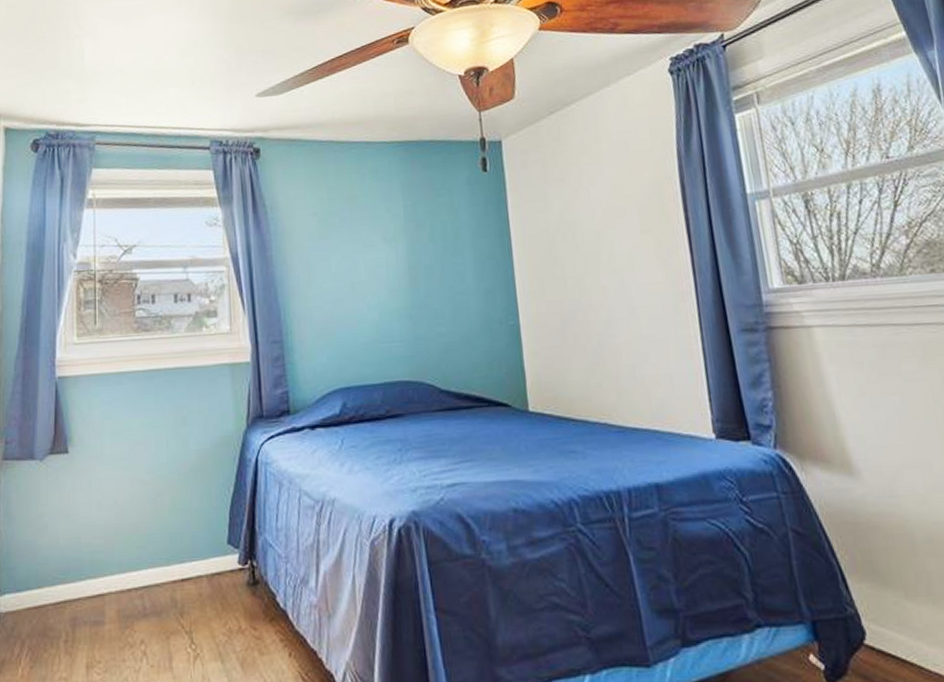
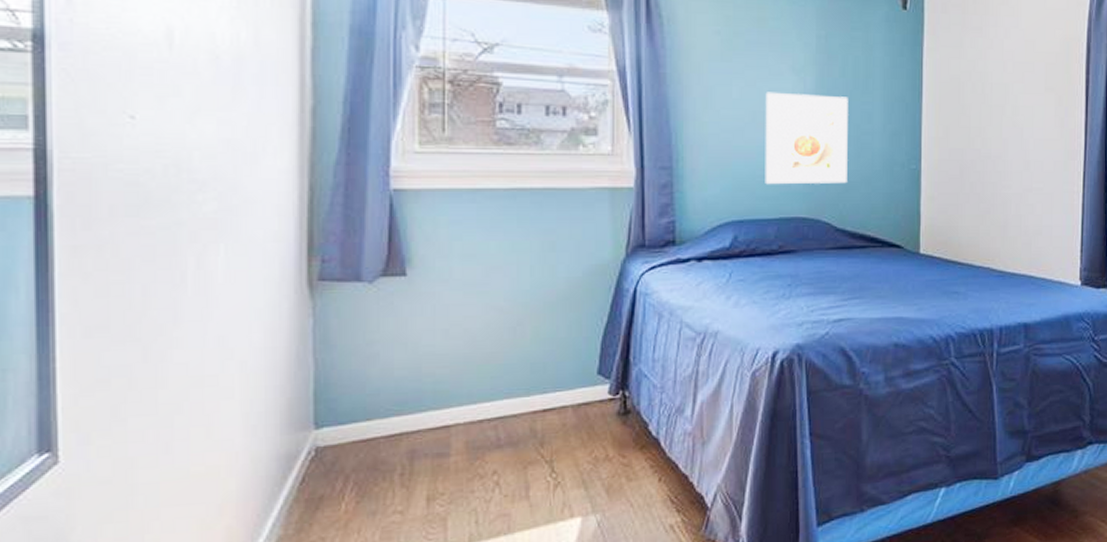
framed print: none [361,260,447,351] -> present [765,92,848,185]

